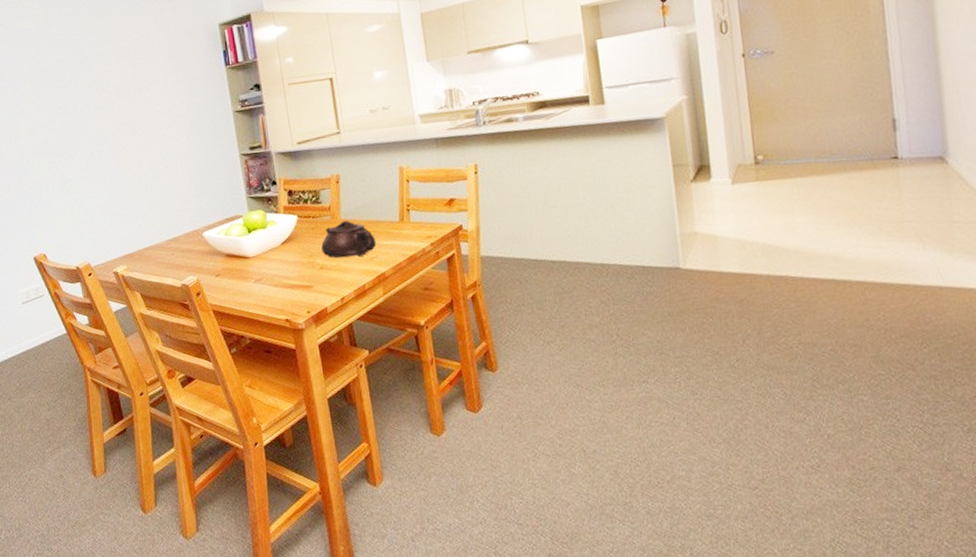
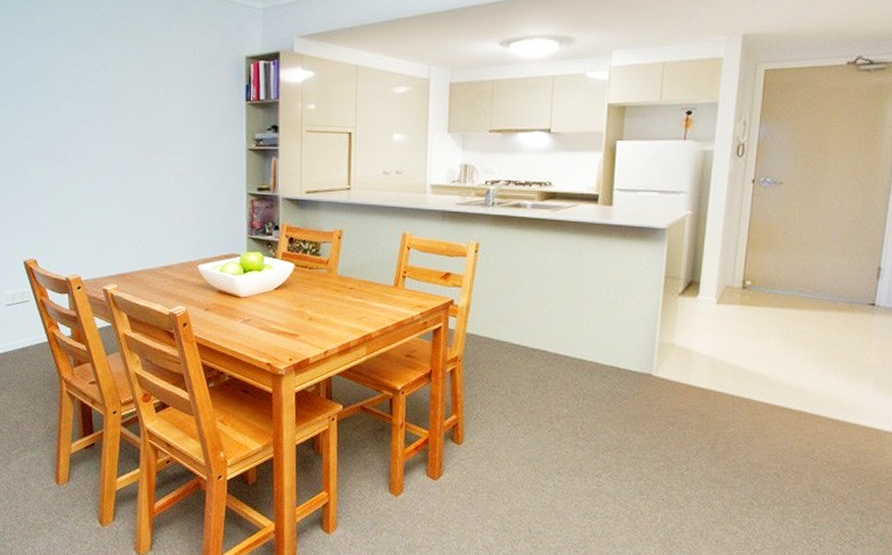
teapot: present [321,221,377,258] -> none [313,277,368,314]

